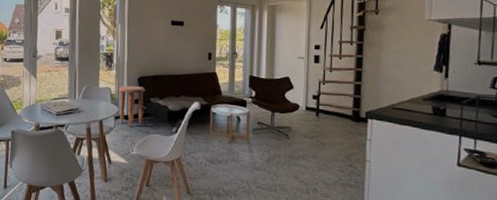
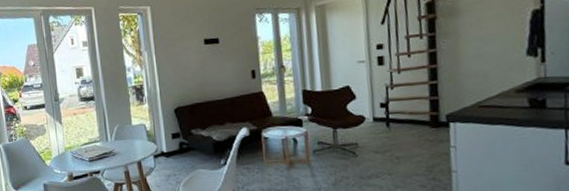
side table: present [119,85,145,126] -> none [154,118,186,164]

